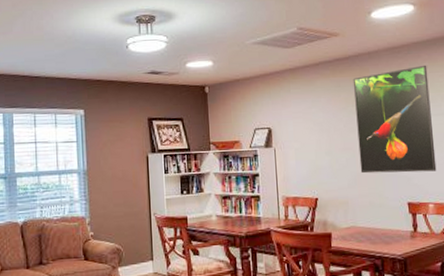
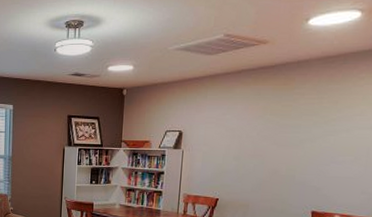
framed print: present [352,65,437,174] -> none [267,76,363,184]

